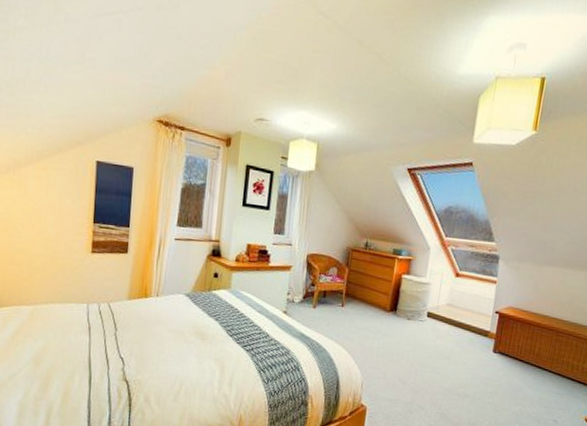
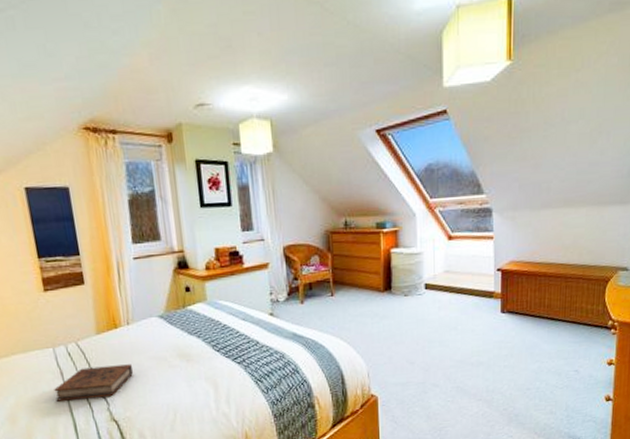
book: none [79,327,153,359] -> present [54,364,134,402]

